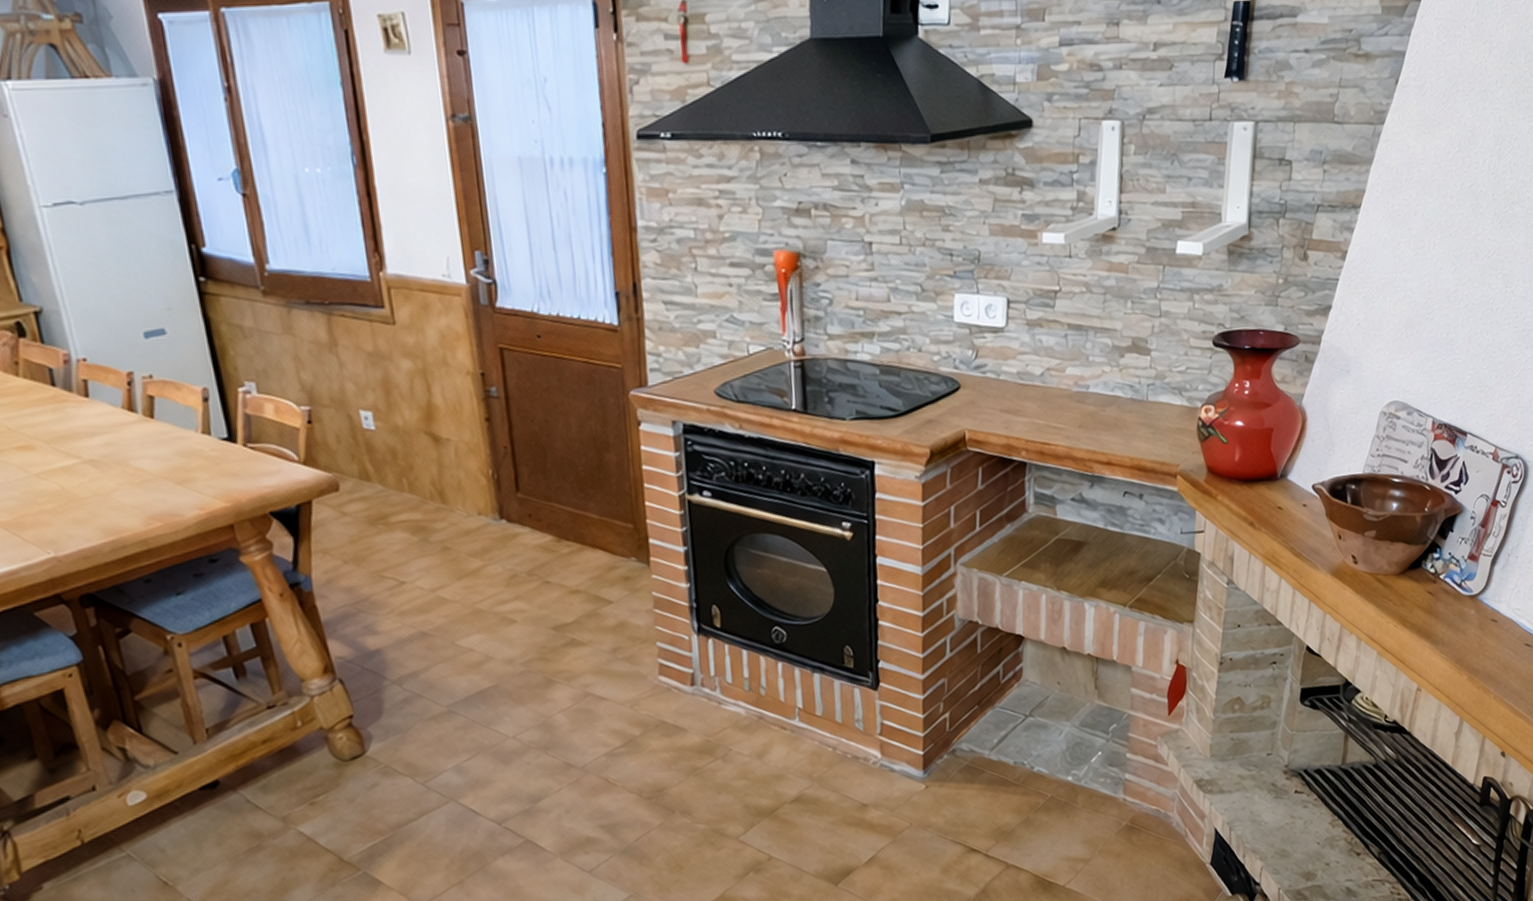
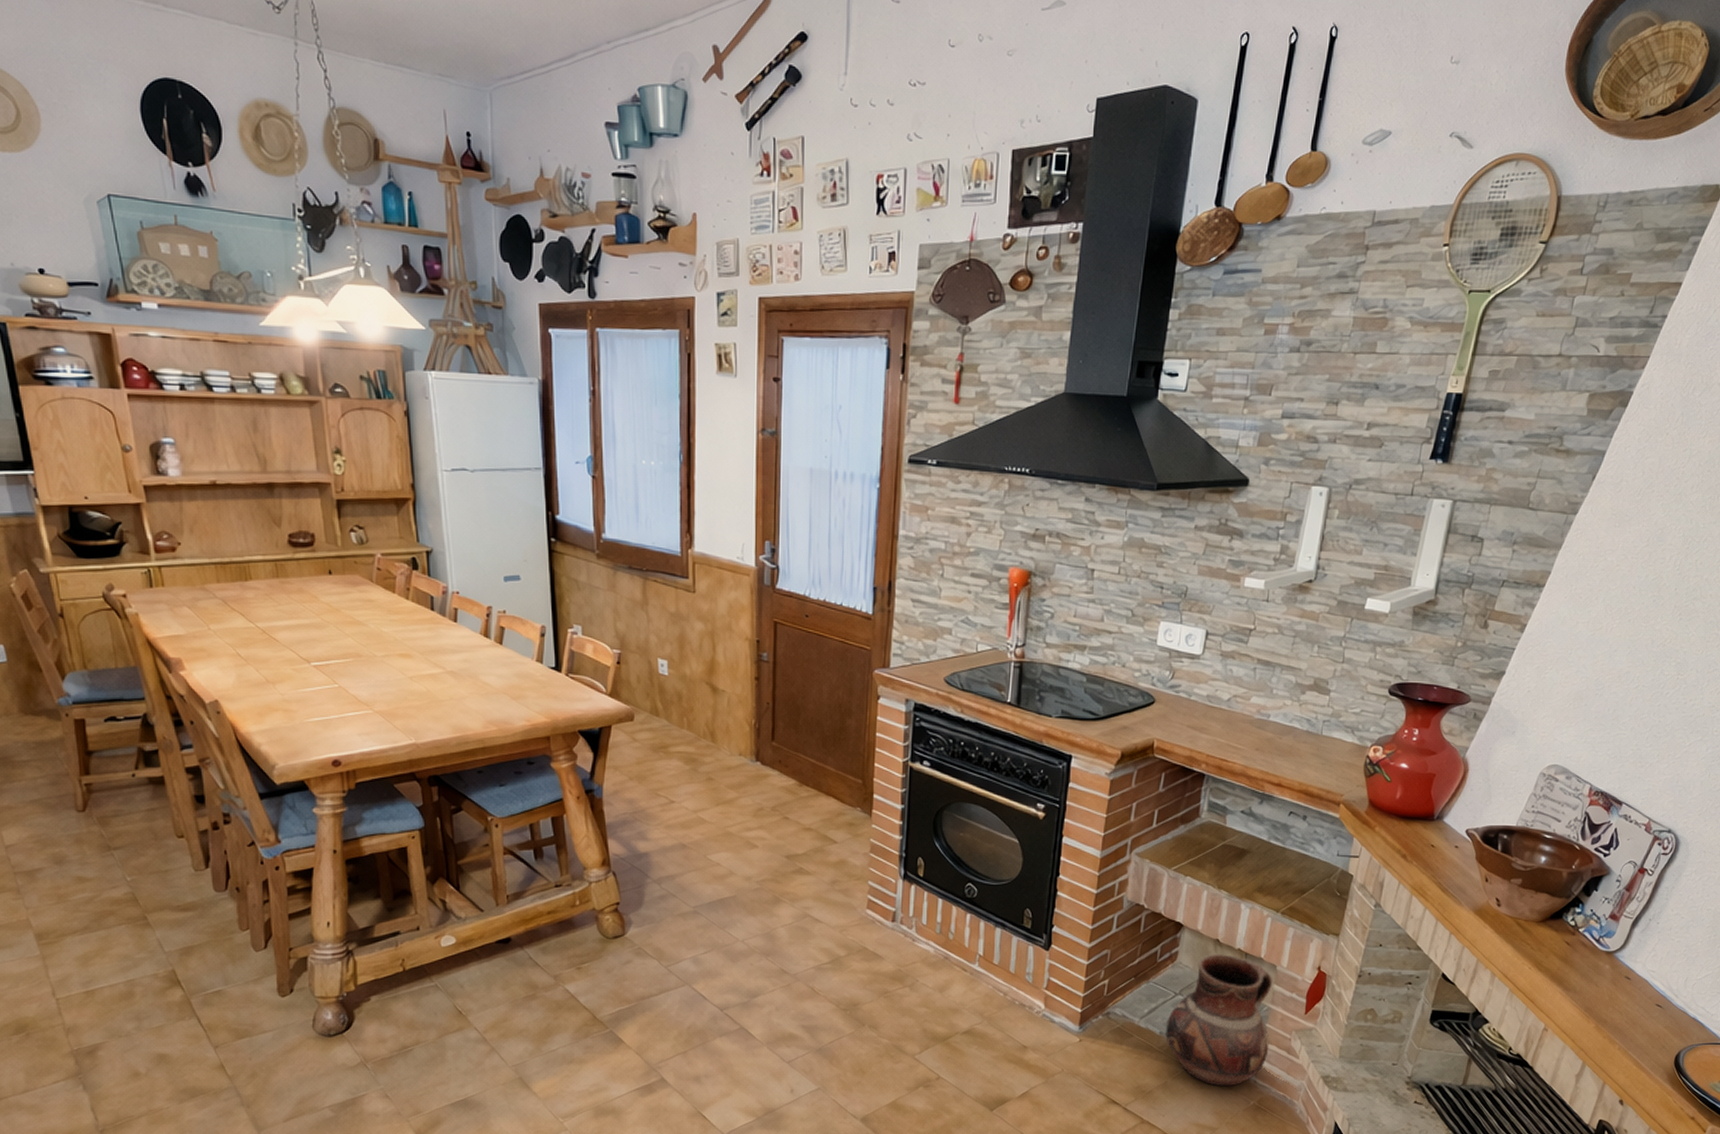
ceramic pot: none [1020,662,1135,812] -> present [1166,954,1273,1087]

